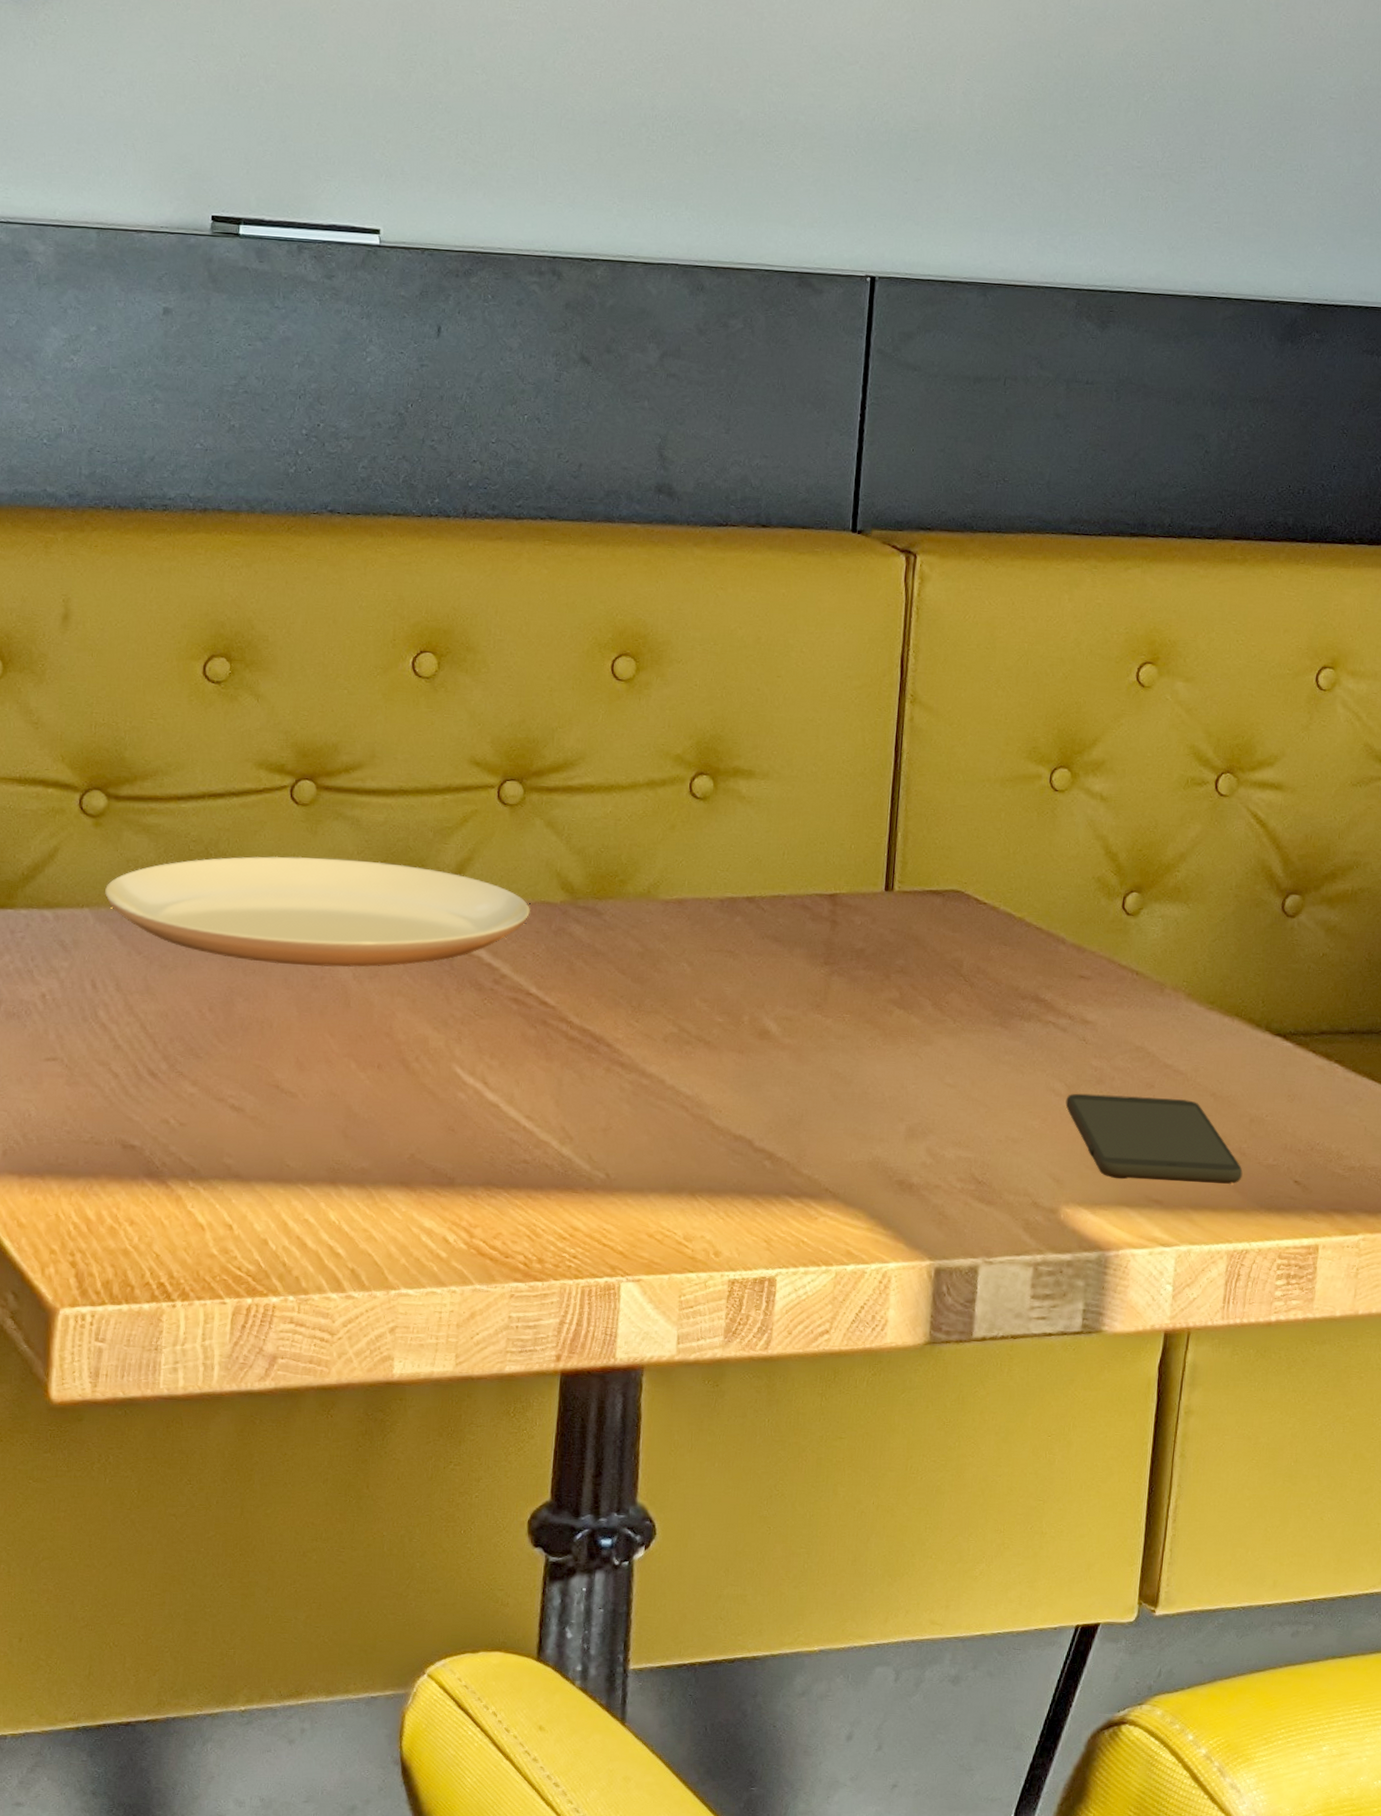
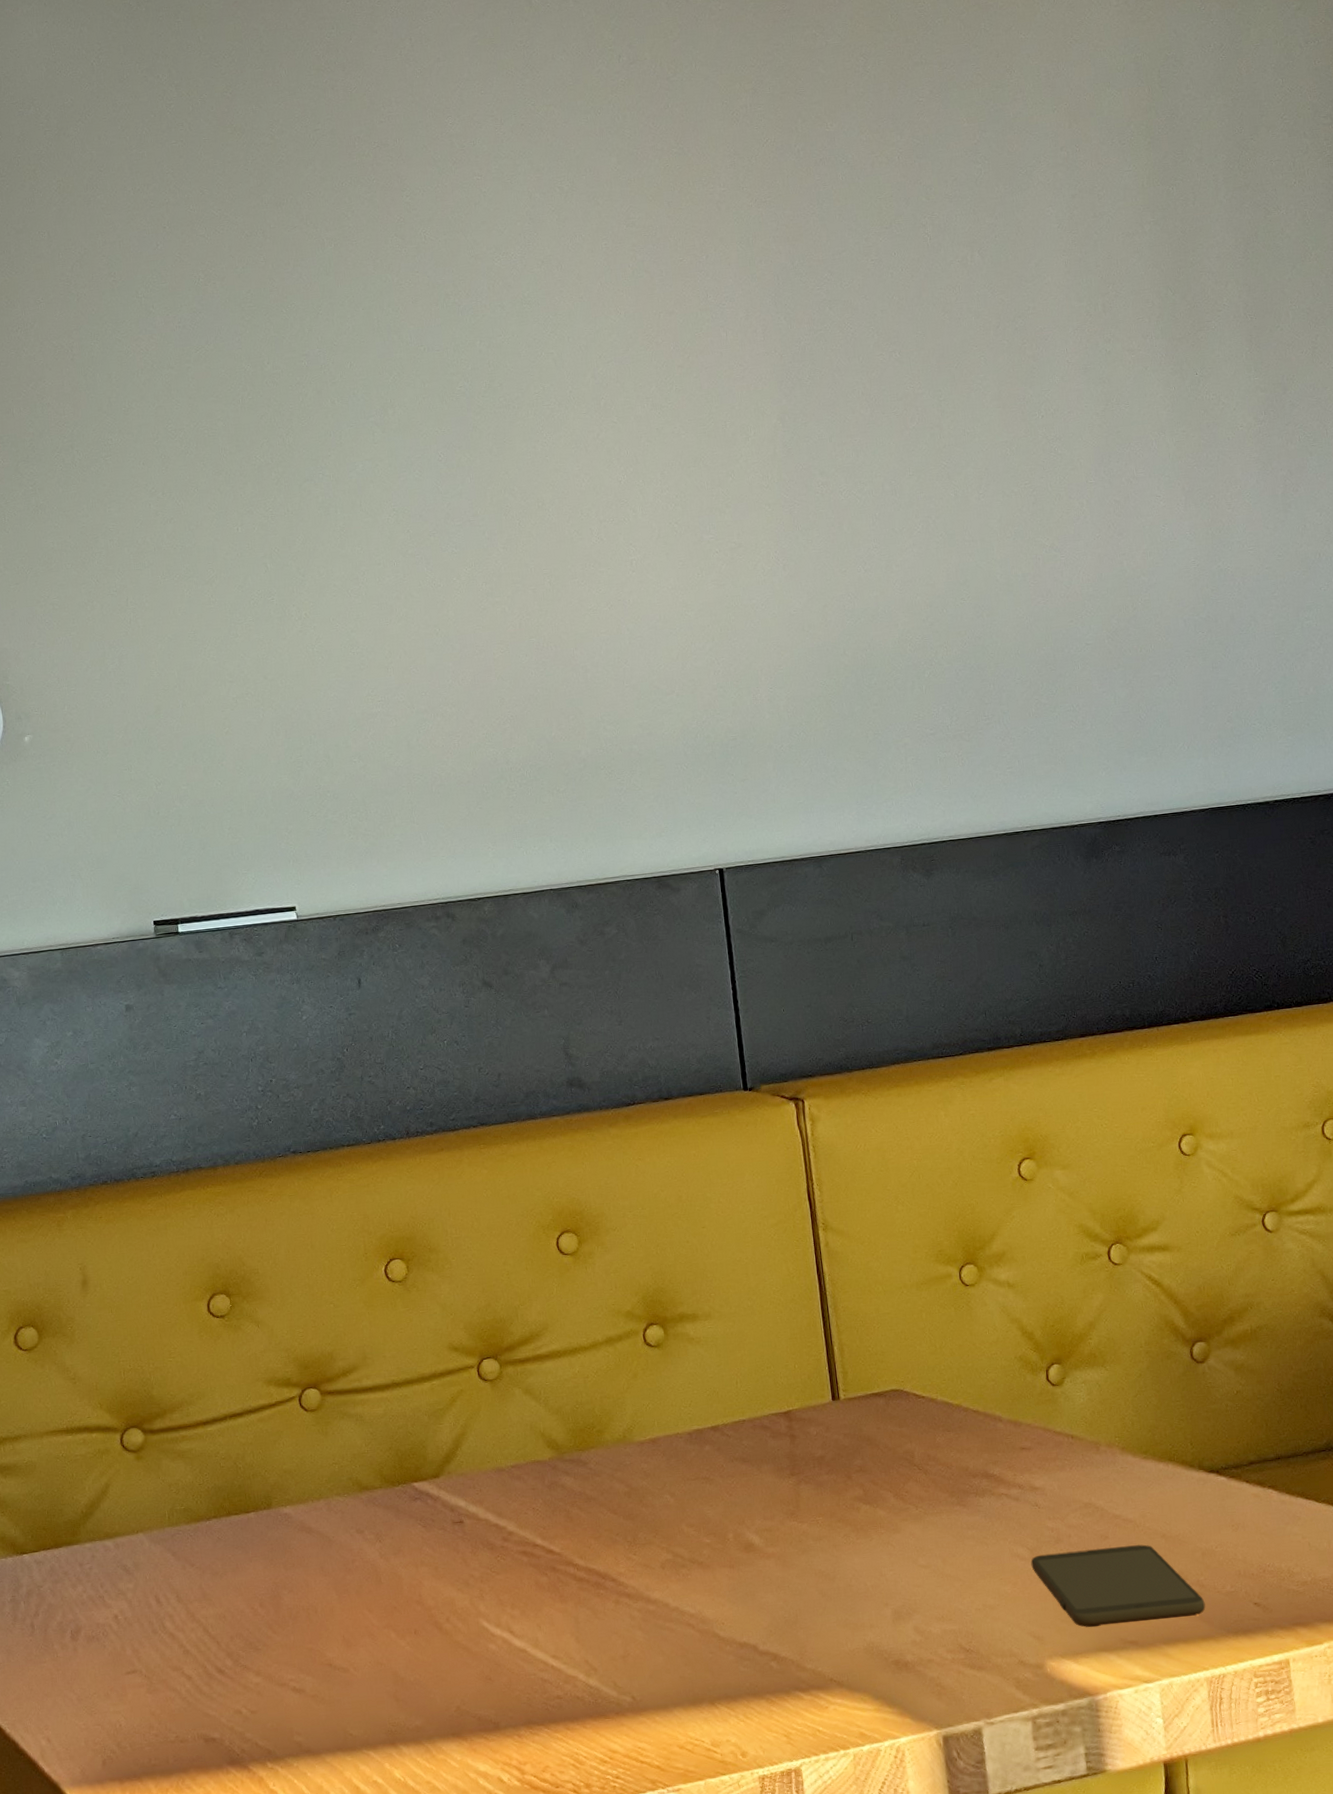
plate: present [105,856,530,968] -> none [154,1448,524,1557]

